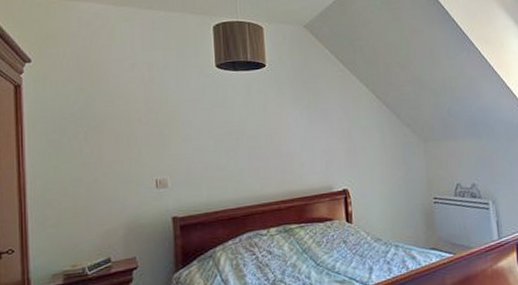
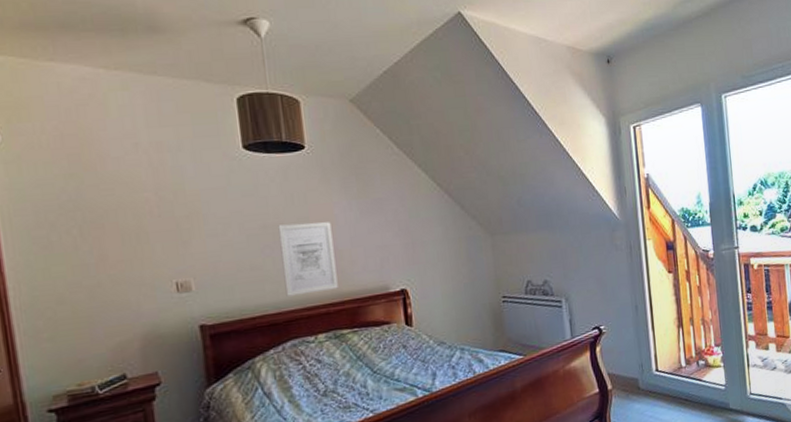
wall art: none [241,129,289,194] -> present [278,222,338,297]

